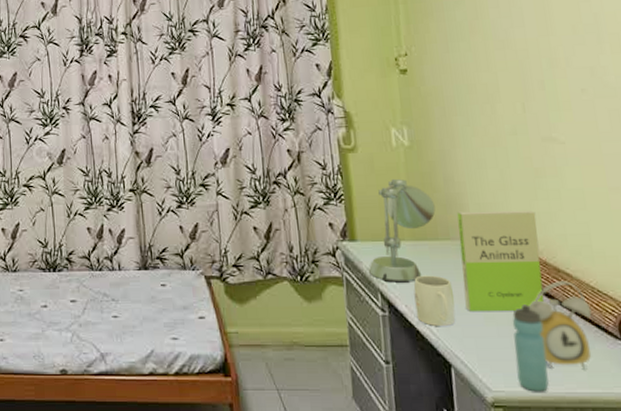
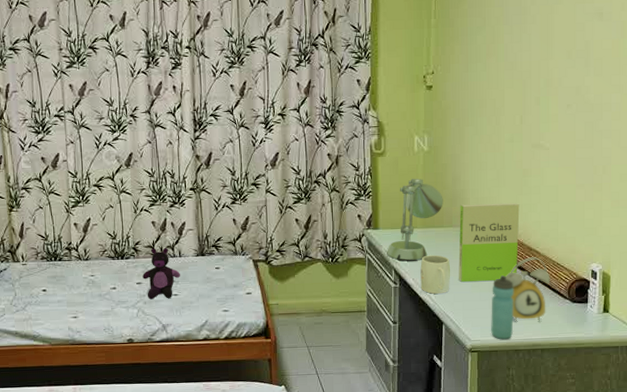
stuffed animal: none [77,258,121,322] -> present [142,247,181,299]

